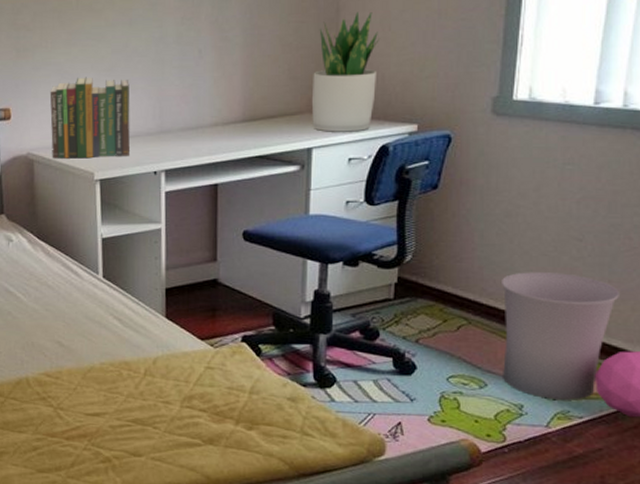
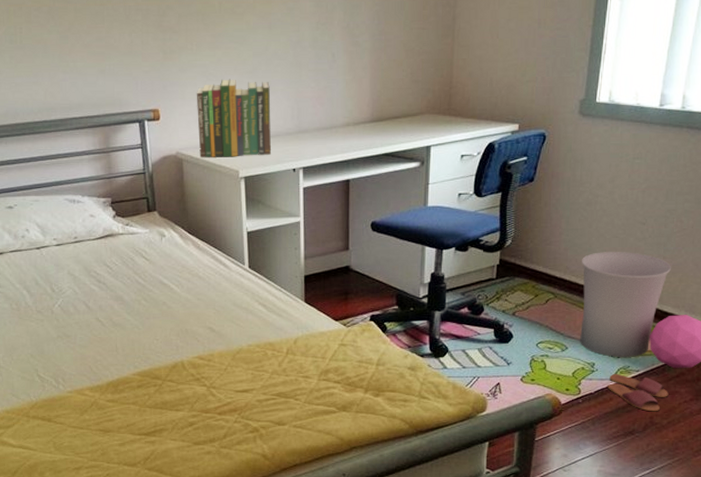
planter: present [311,11,381,132] -> none [430,20,490,131]
slippers: none [541,418,624,470] -> present [608,373,669,412]

